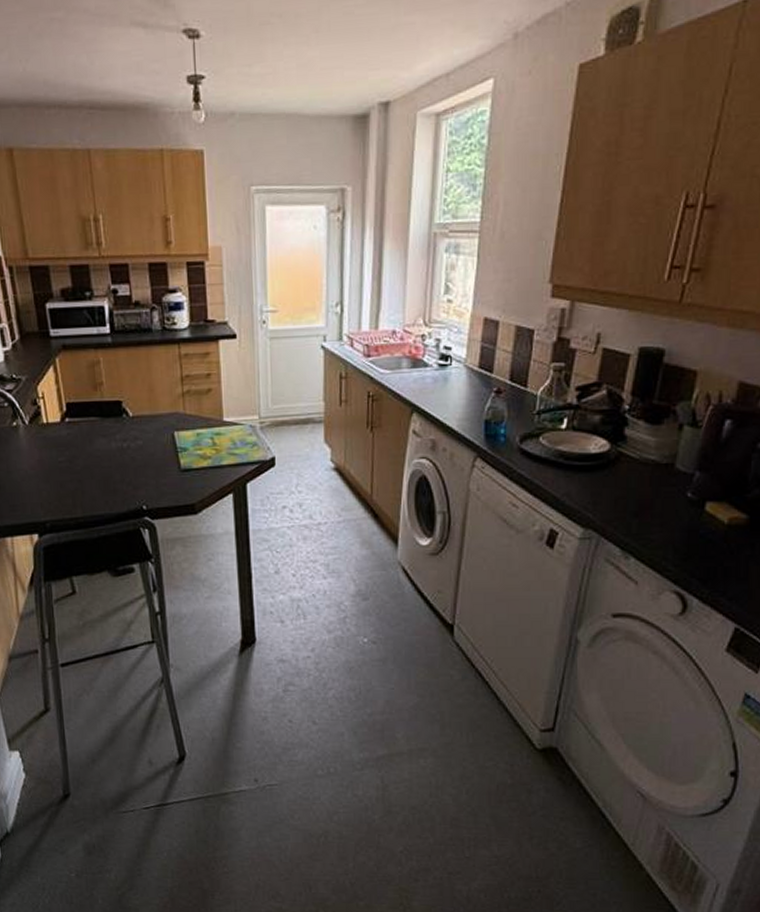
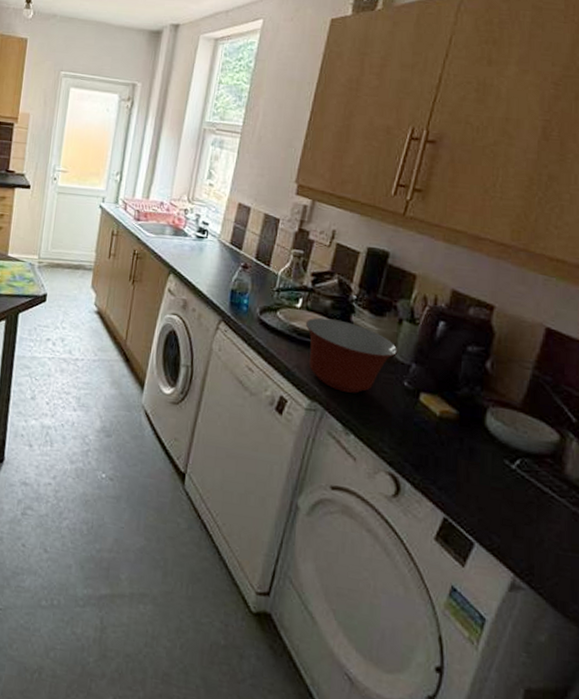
mixing bowl: none [572,436,679,514] -> present [305,317,398,393]

